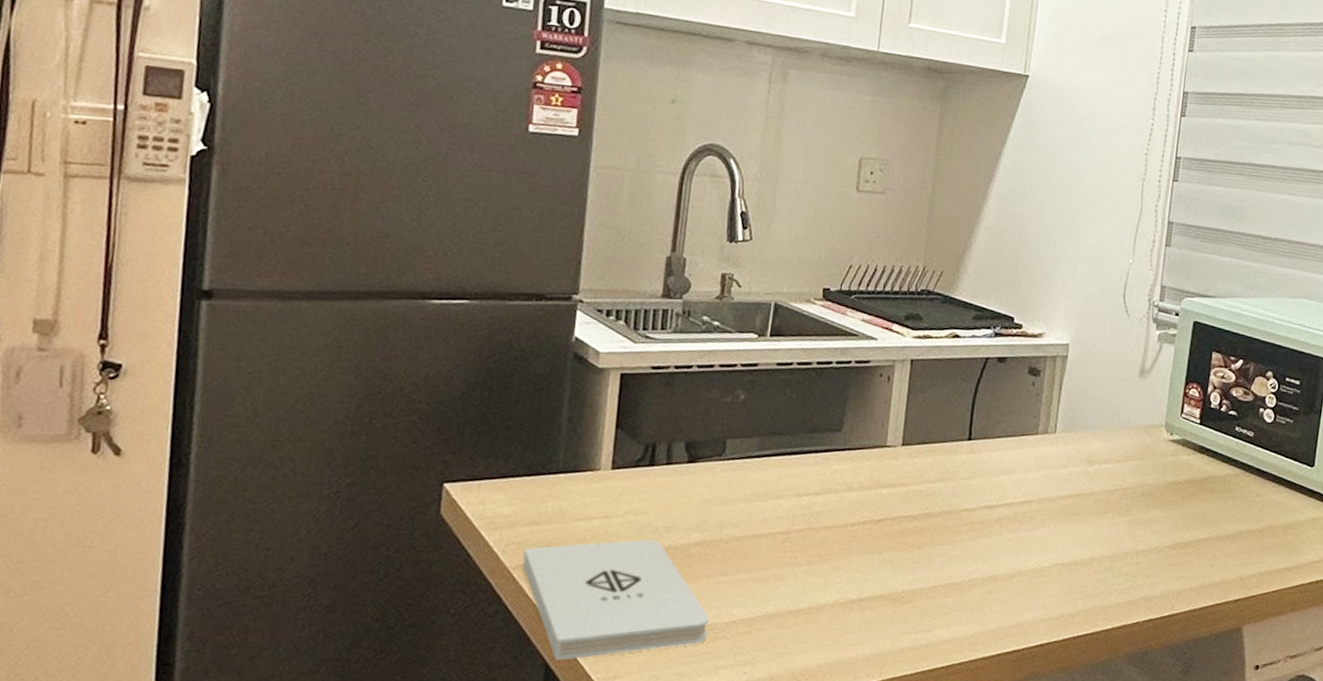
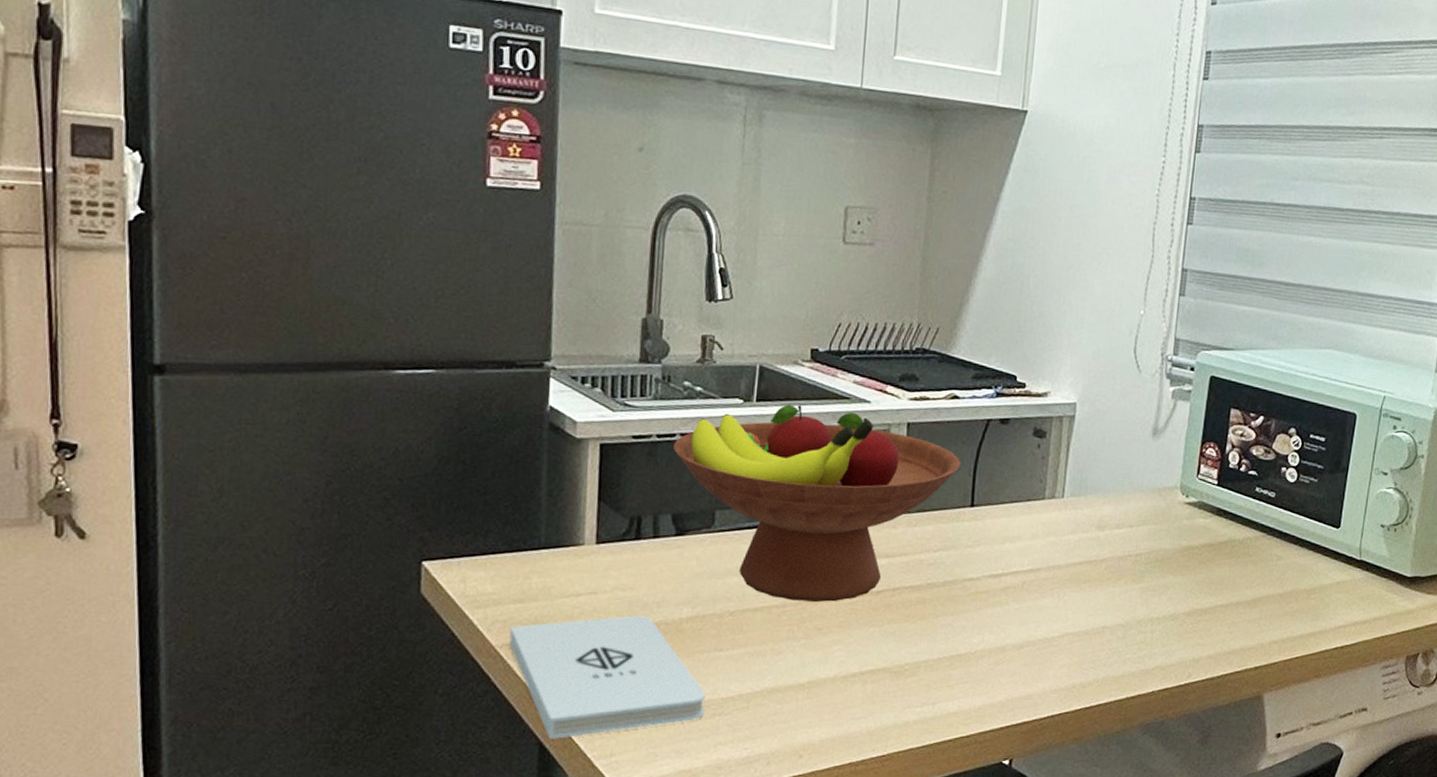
fruit bowl: none [690,340,960,530] -> present [674,404,961,603]

